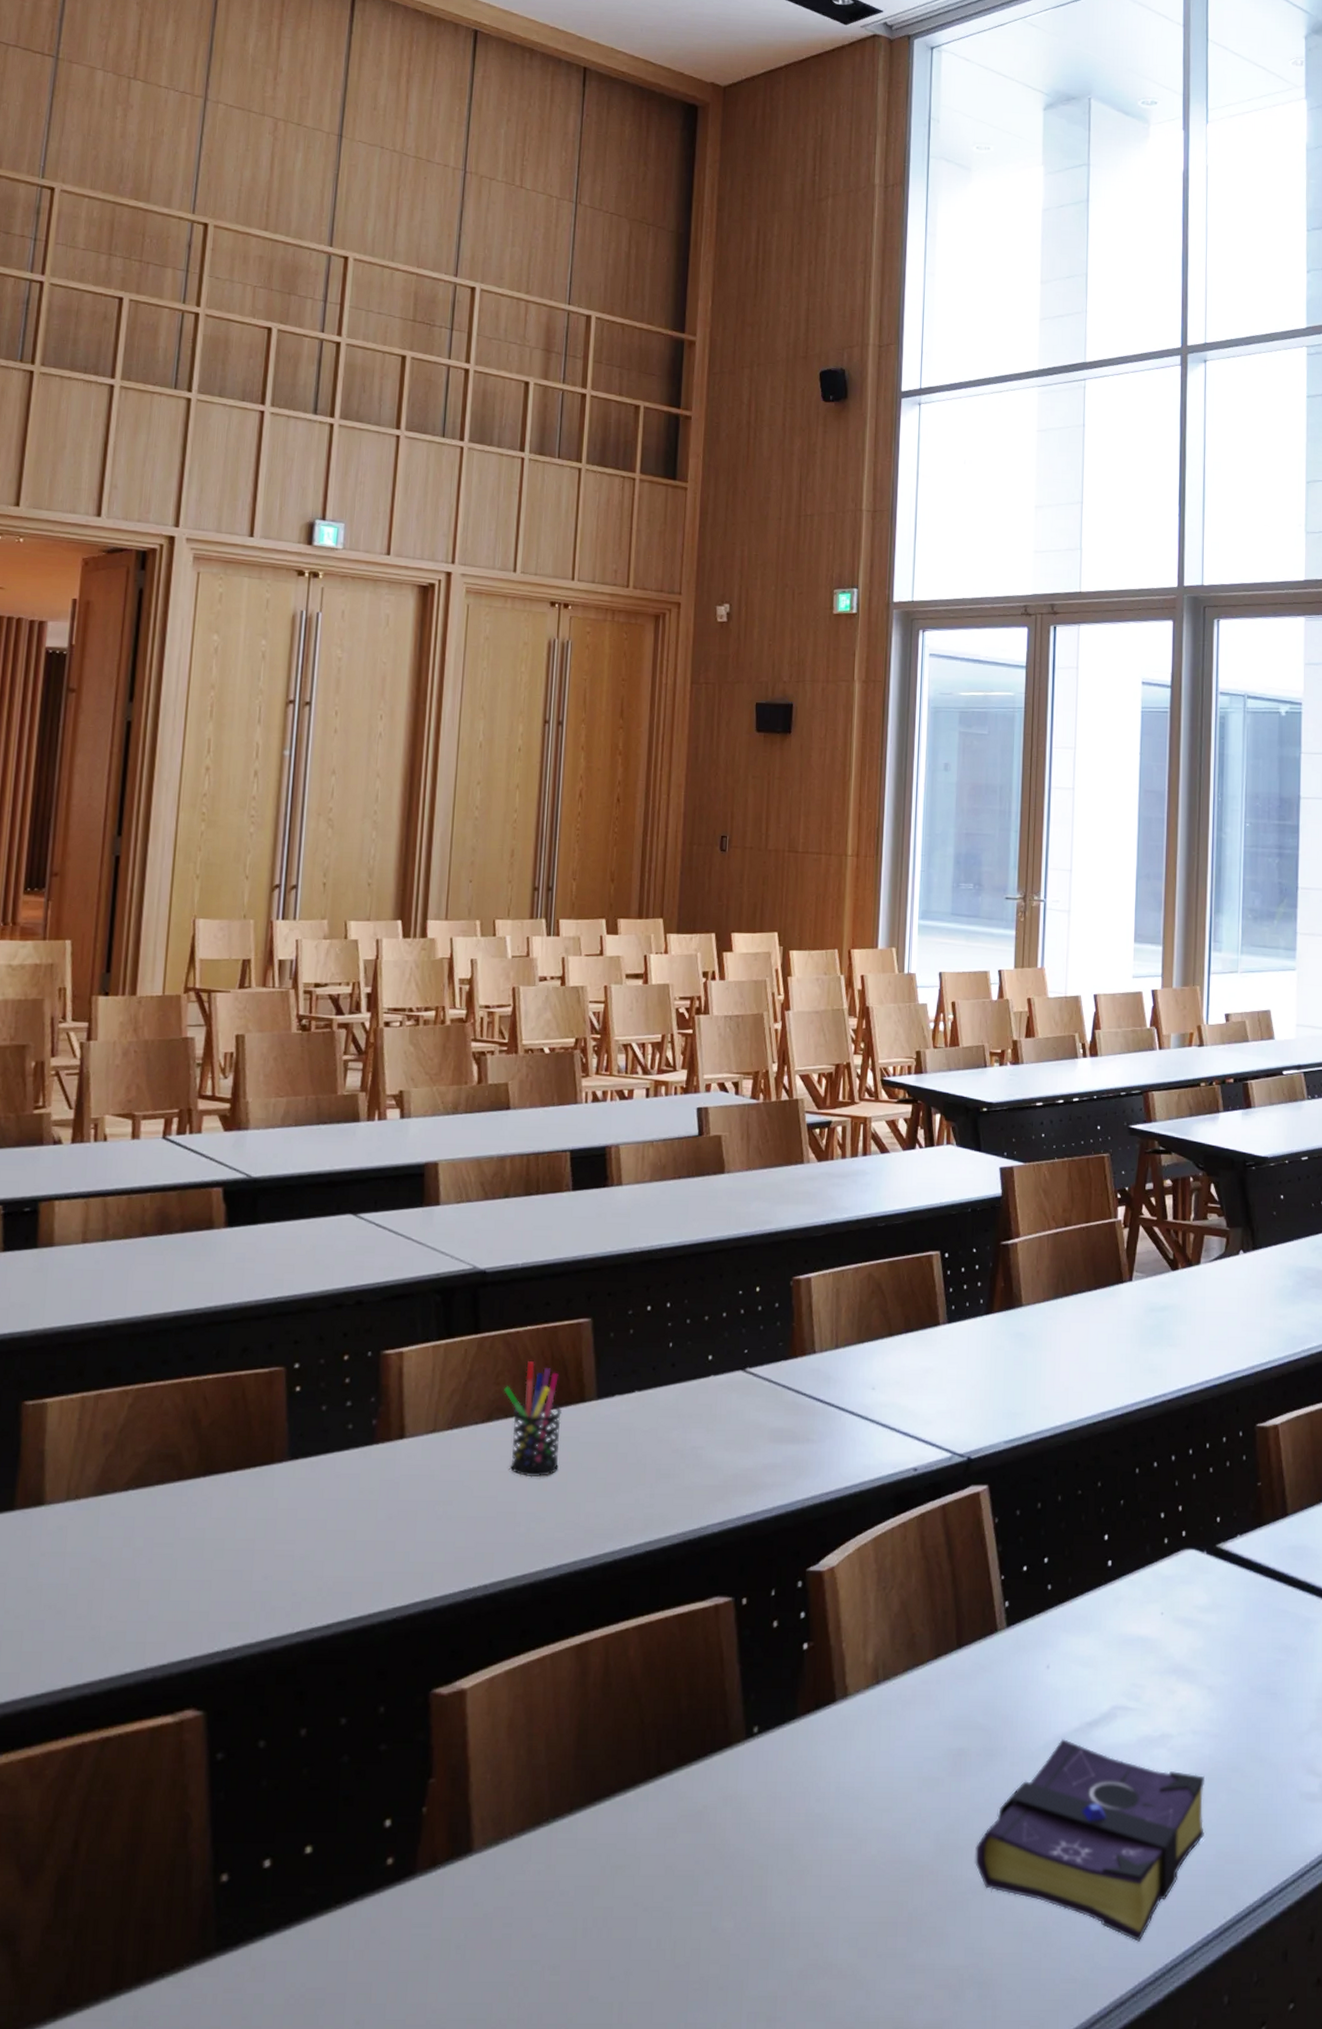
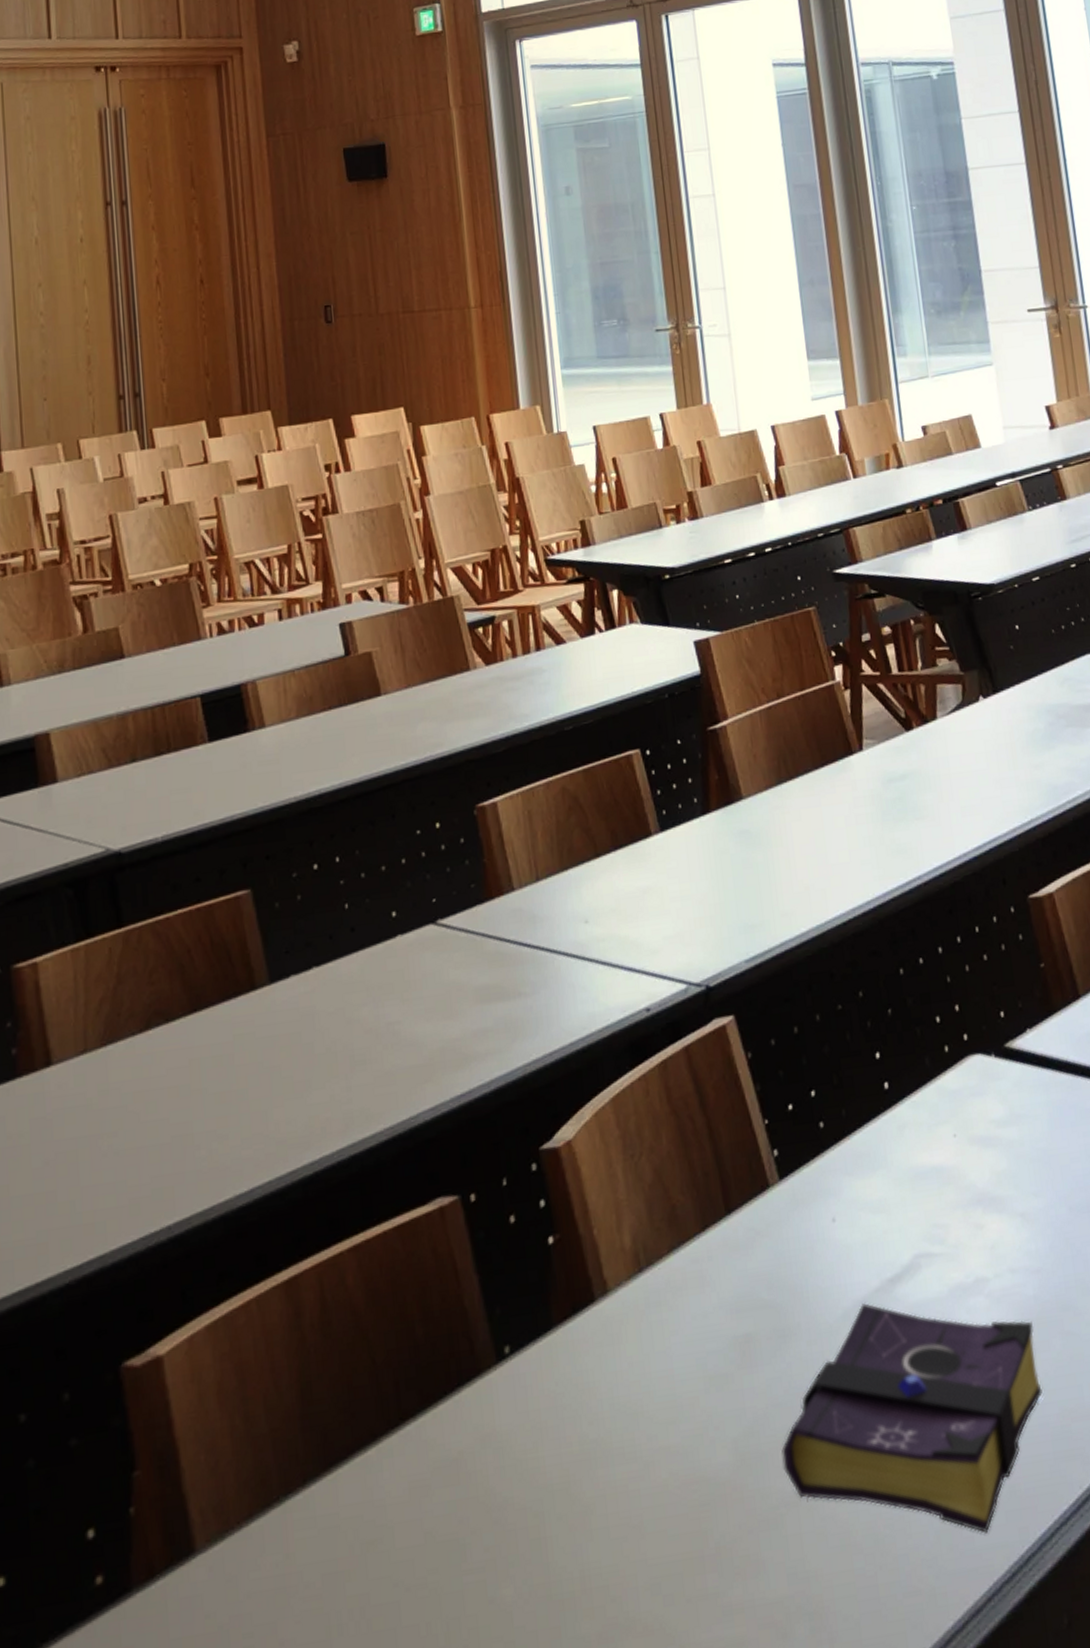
pen holder: present [504,1361,562,1478] -> none [160,950,236,1089]

